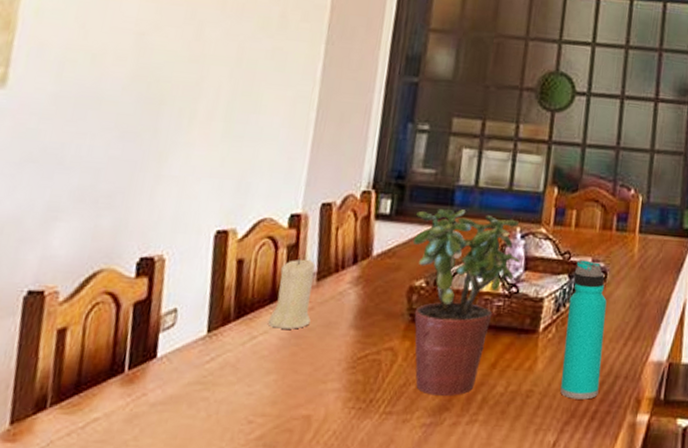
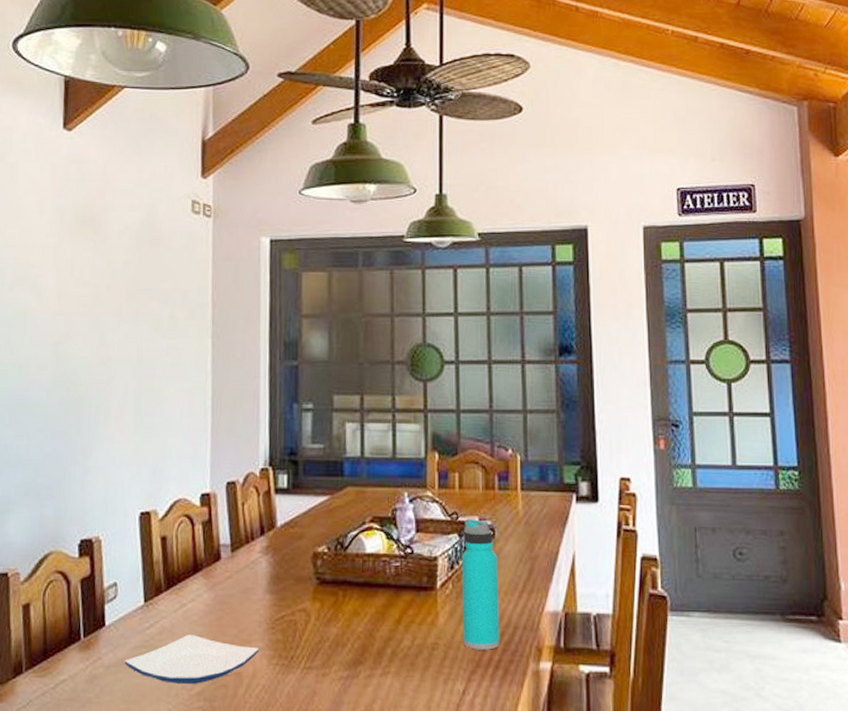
plate: none [173,370,335,427] -> present [124,634,260,684]
candle: present [267,257,315,329] -> none [194,532,230,596]
potted plant: present [412,209,520,396] -> none [311,479,411,651]

